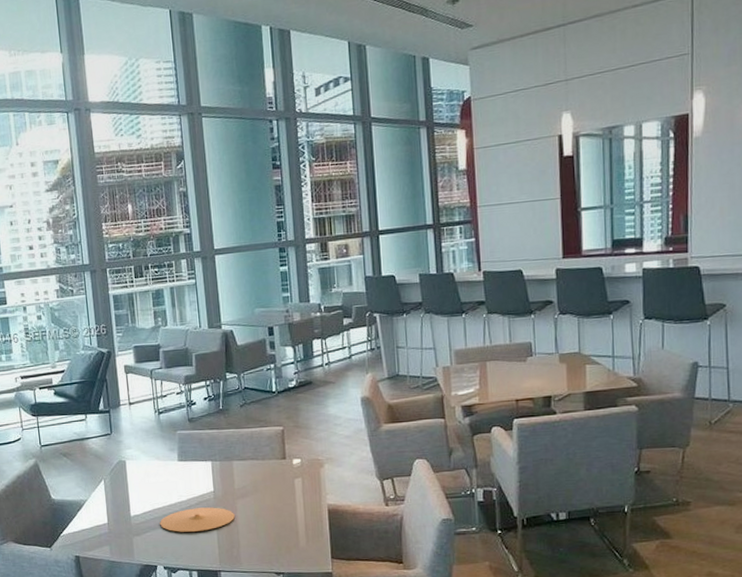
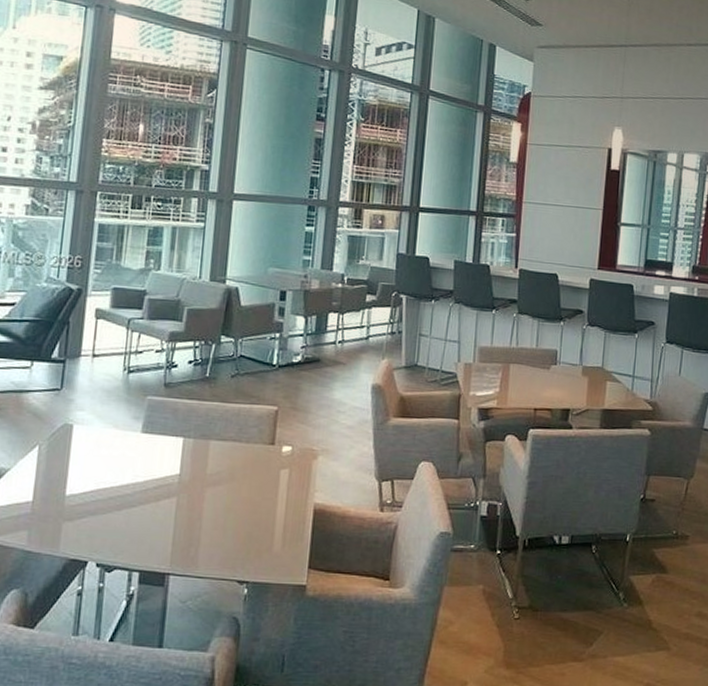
plate: present [160,507,235,532] -> none [102,492,200,523]

